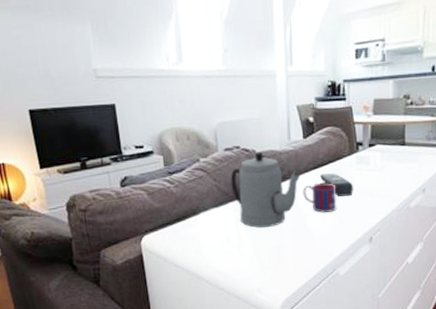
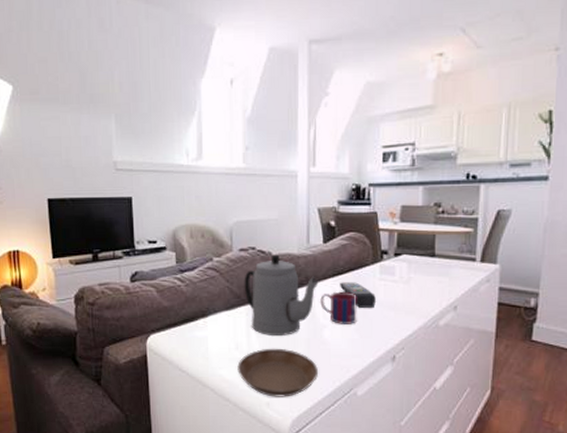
saucer: none [229,238,304,283] -> present [237,348,318,397]

